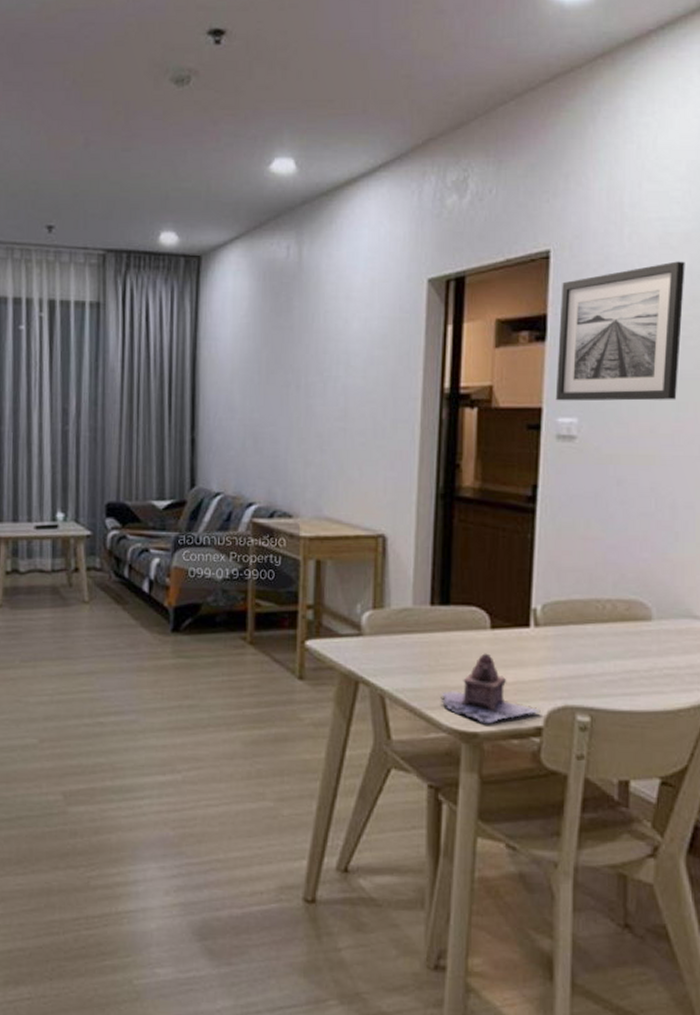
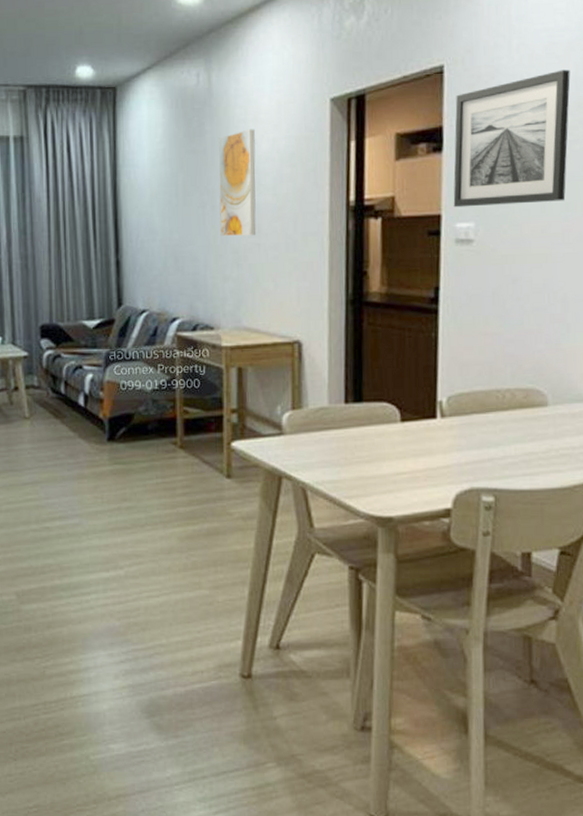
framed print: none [304,307,346,420] -> present [219,129,256,237]
teapot: present [441,653,541,725] -> none [357,444,449,510]

